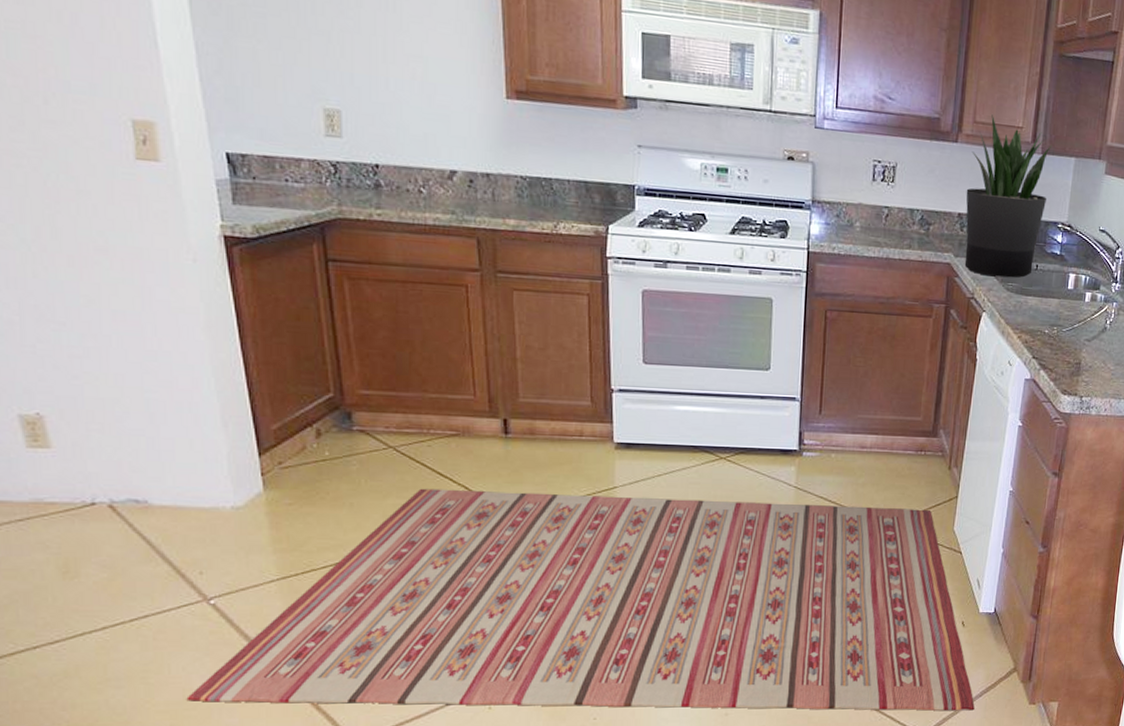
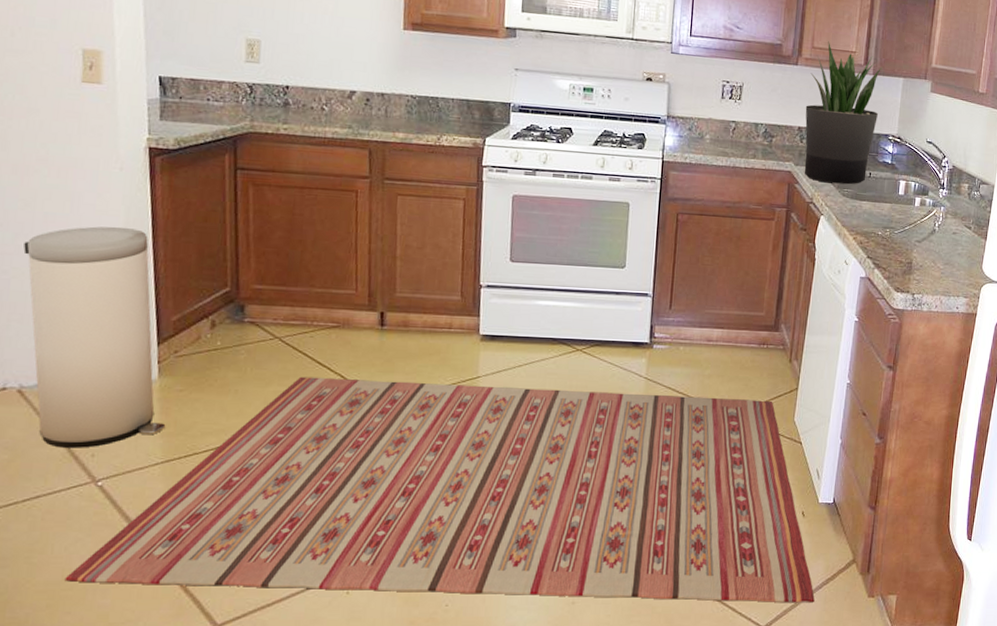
pedal bin: none [93,325,278,566] -> present [23,226,166,448]

